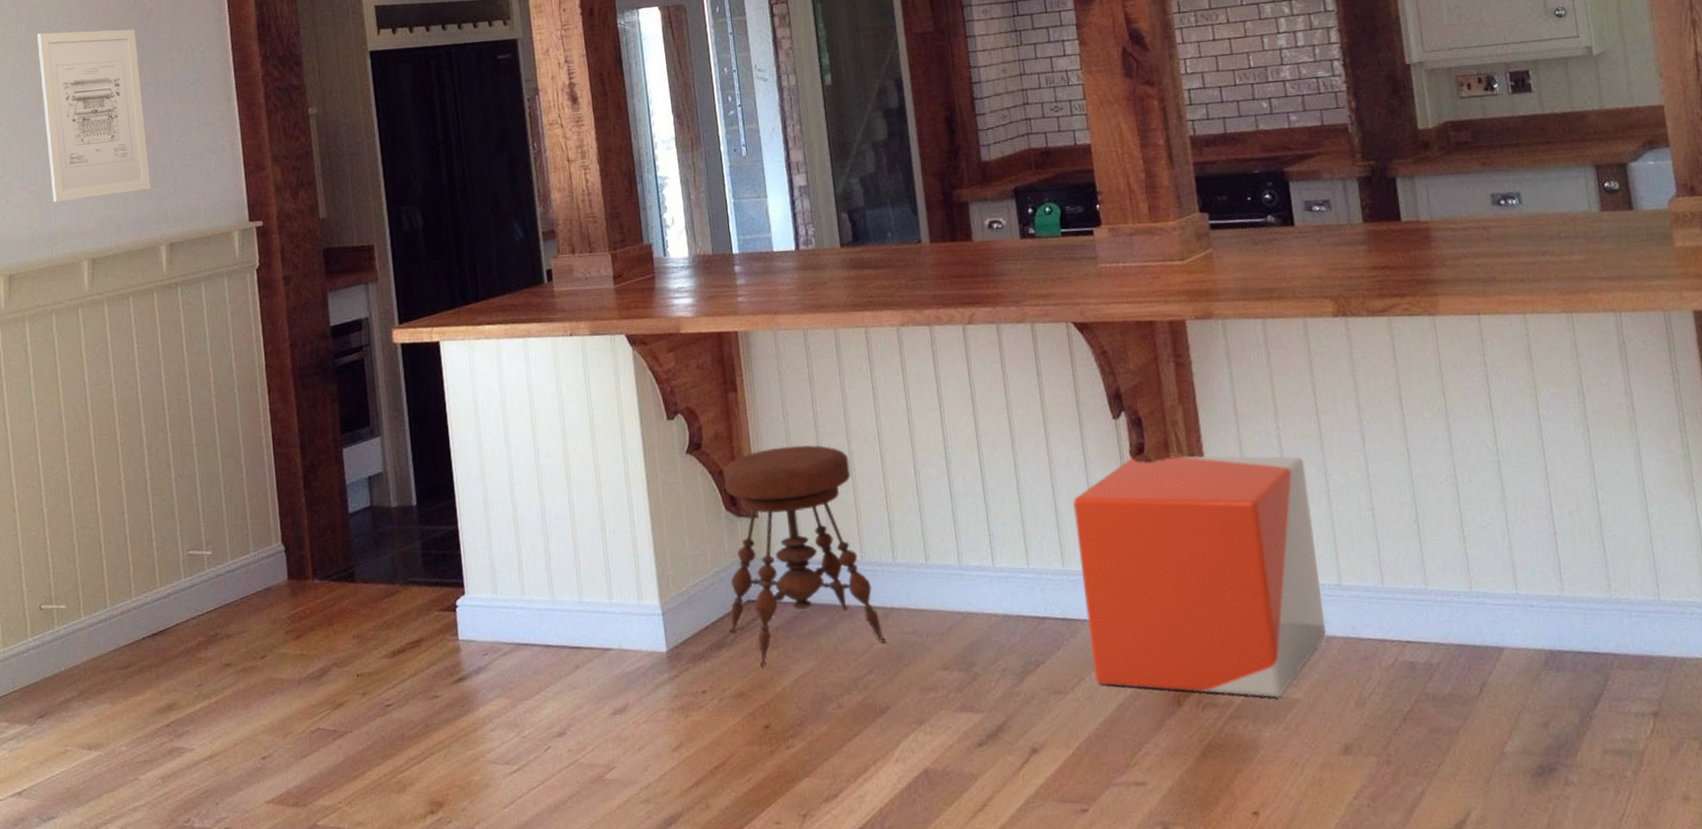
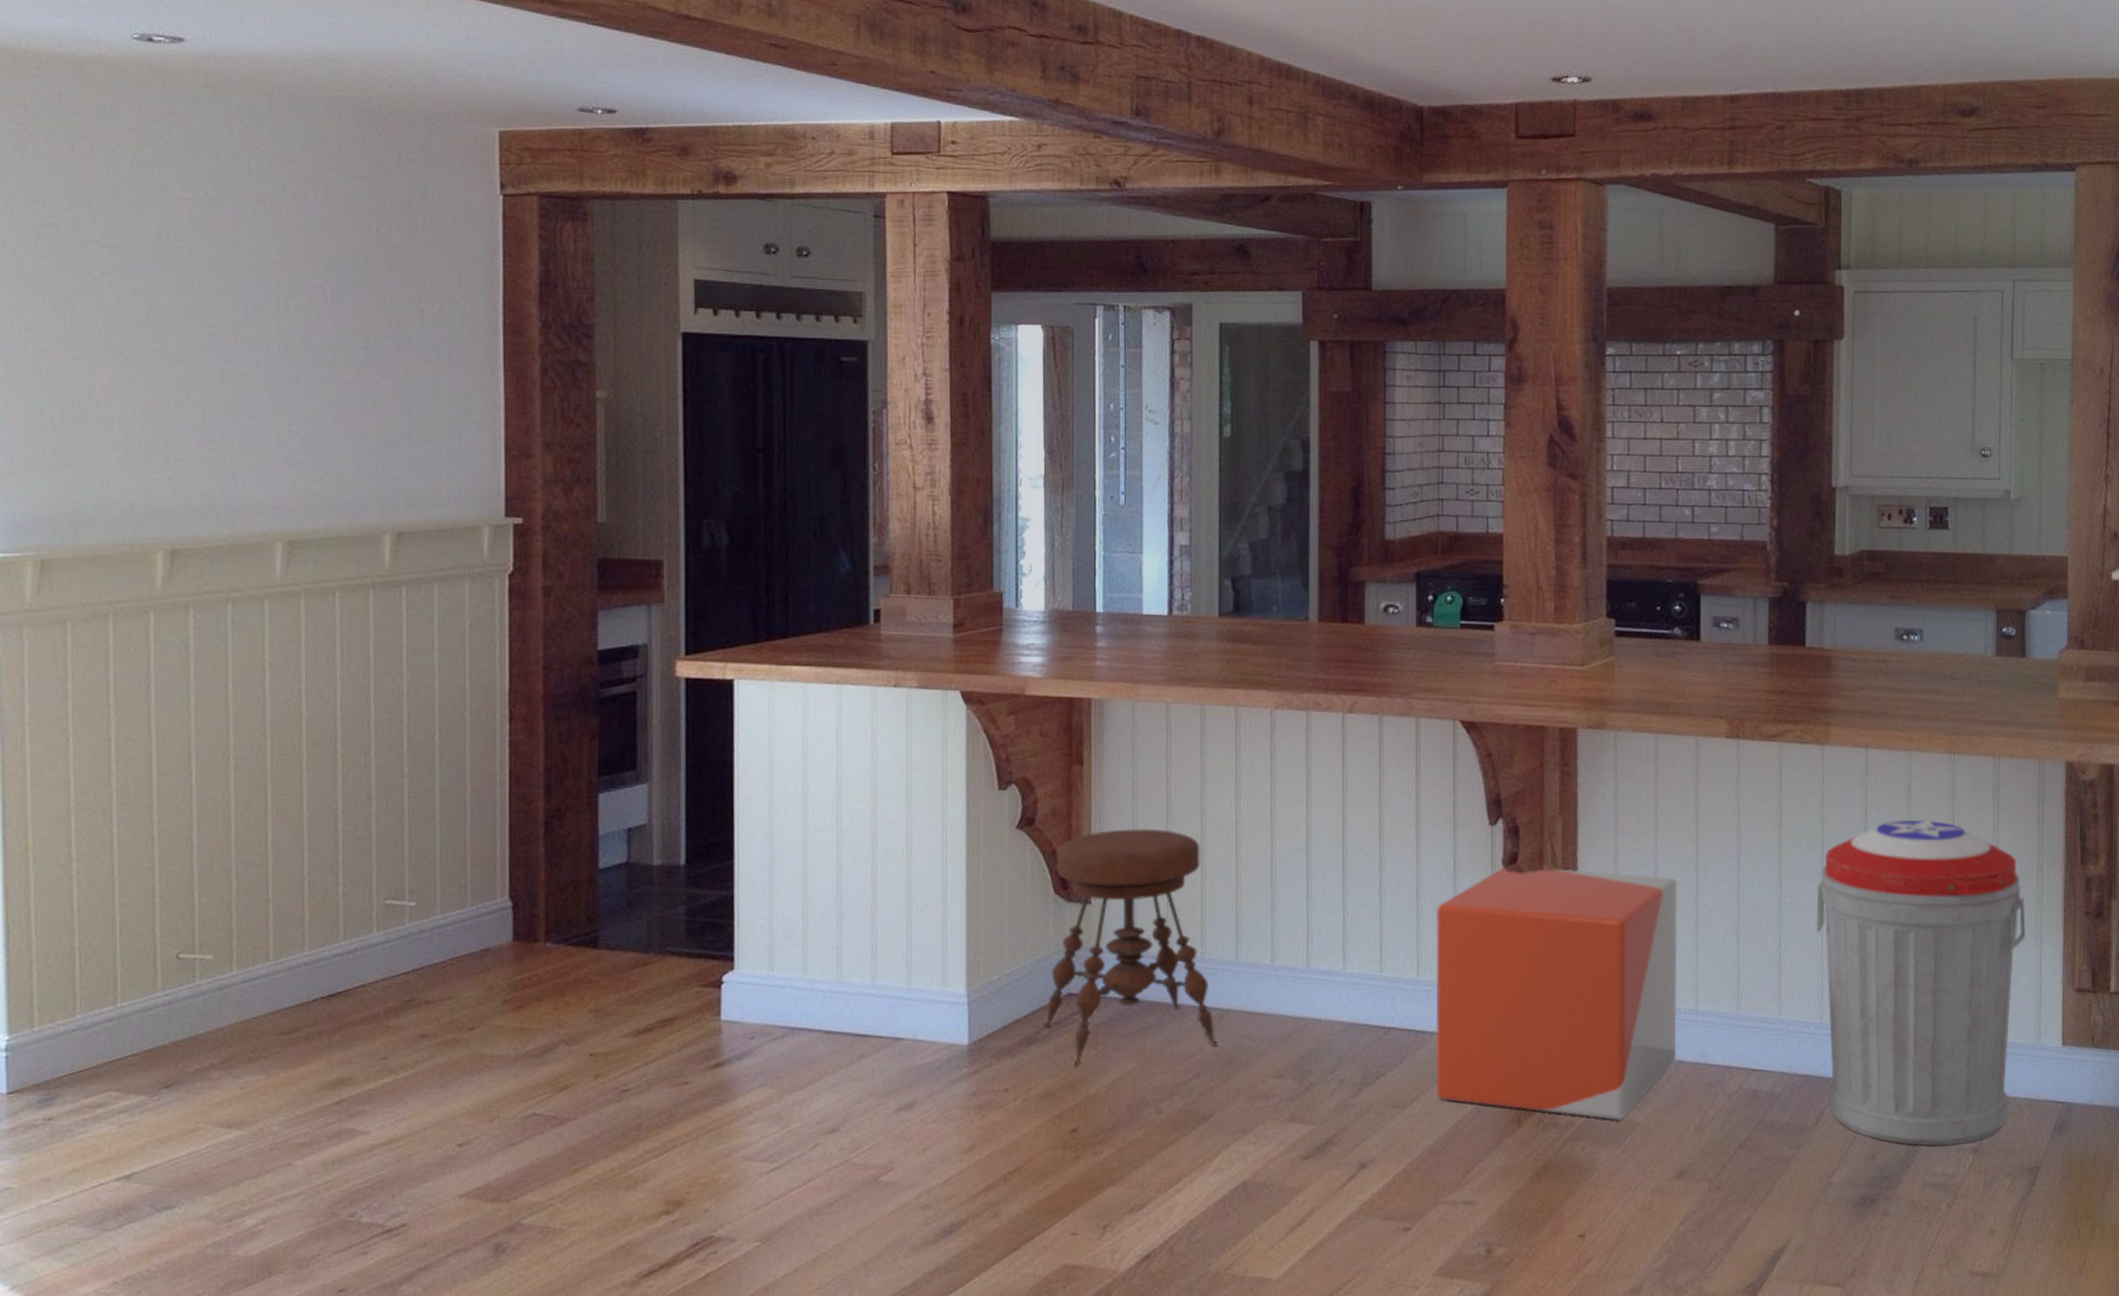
wall art: present [37,29,151,202] -> none [238,256,378,467]
trash can: none [1447,381,1685,711] -> present [1816,819,2026,1146]

